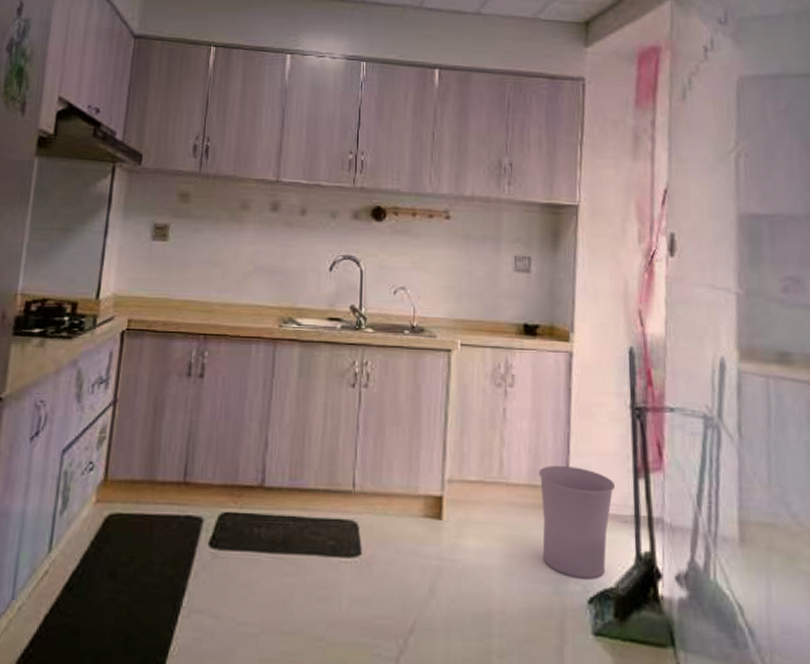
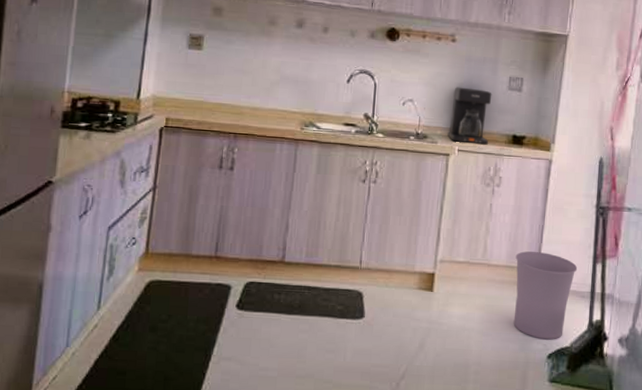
coffee maker: none [447,270,496,337] -> present [447,87,492,145]

